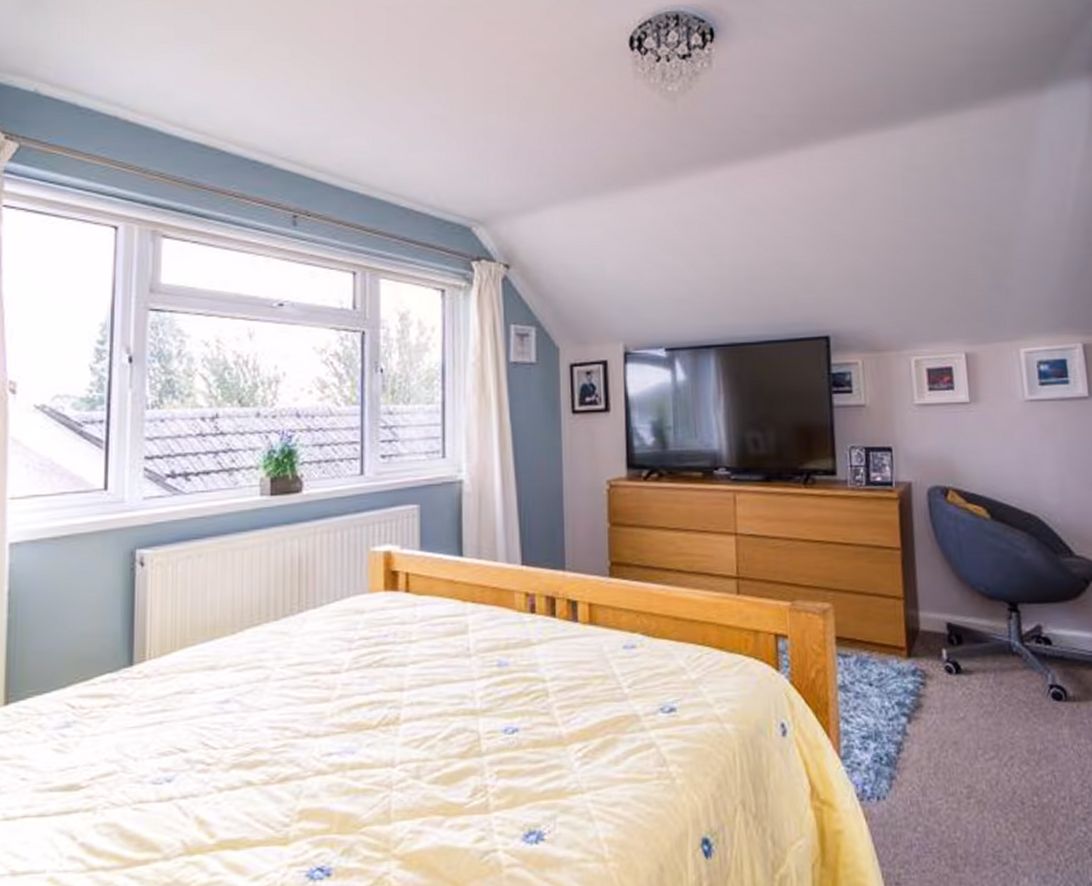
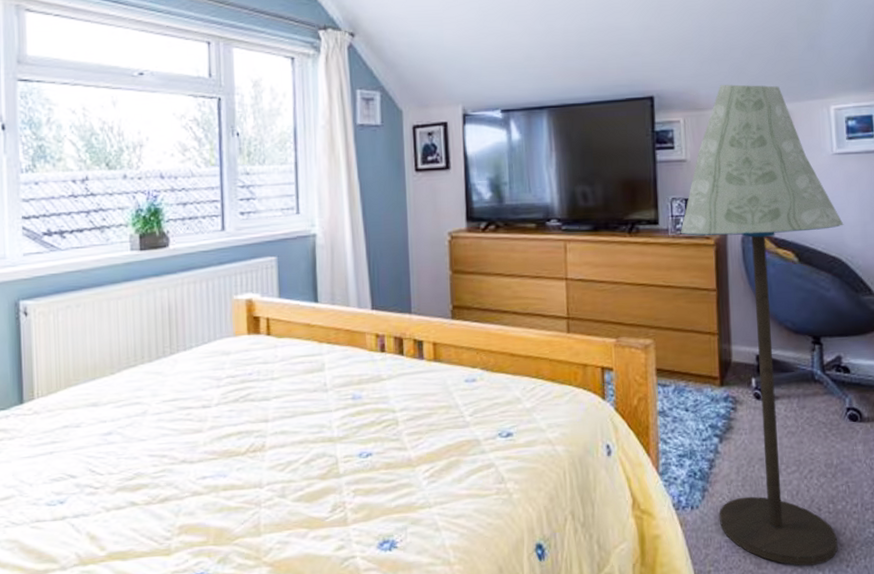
floor lamp: none [861,324,1045,870] -> present [681,84,844,566]

